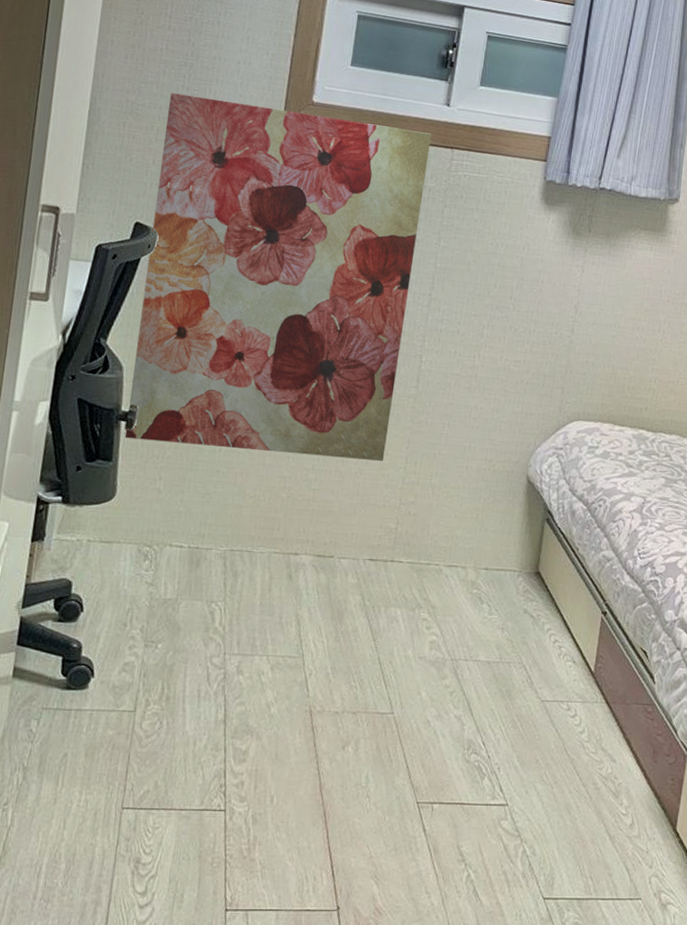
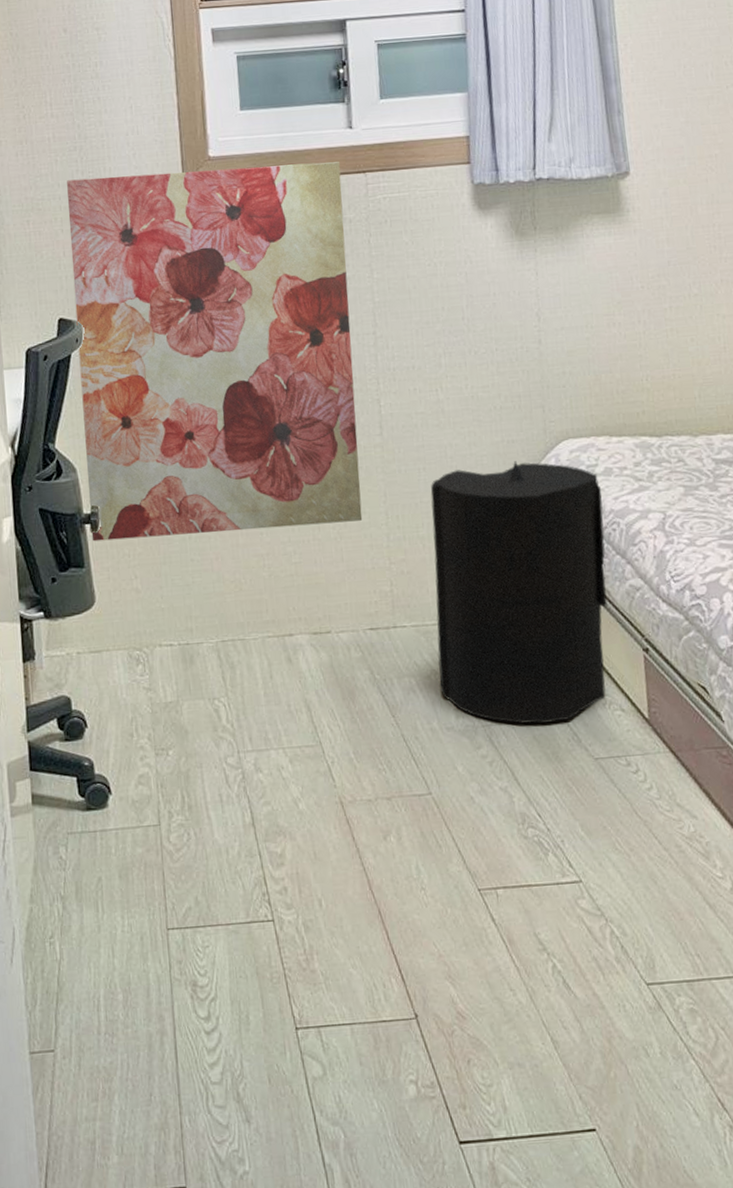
trash can: none [420,430,597,665] -> present [430,461,608,724]

